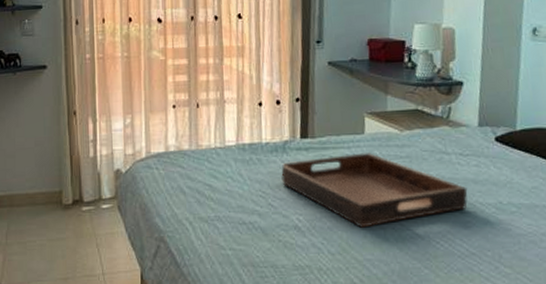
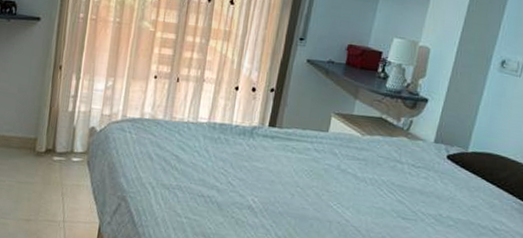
serving tray: present [281,153,468,228] -> none [244,146,413,218]

